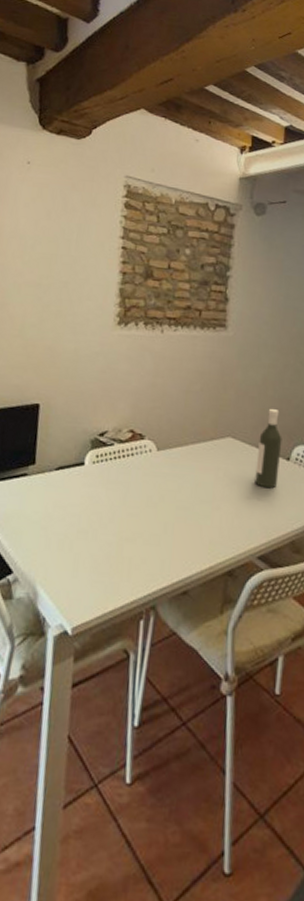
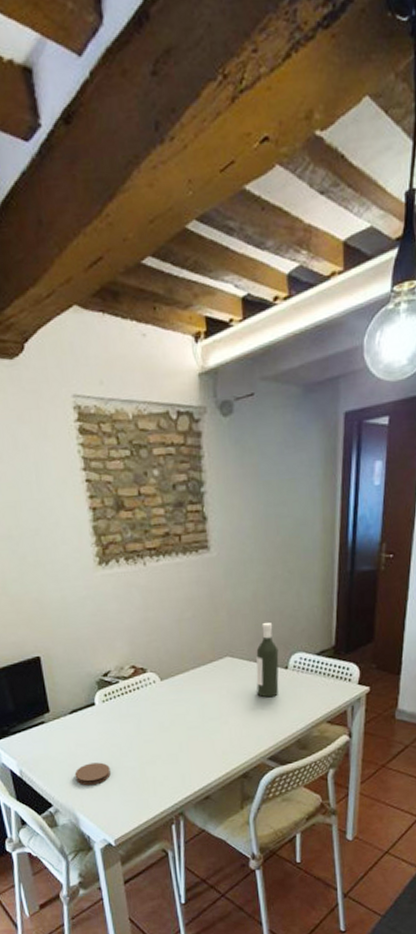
coaster: none [44,529,85,556] -> present [74,762,111,786]

